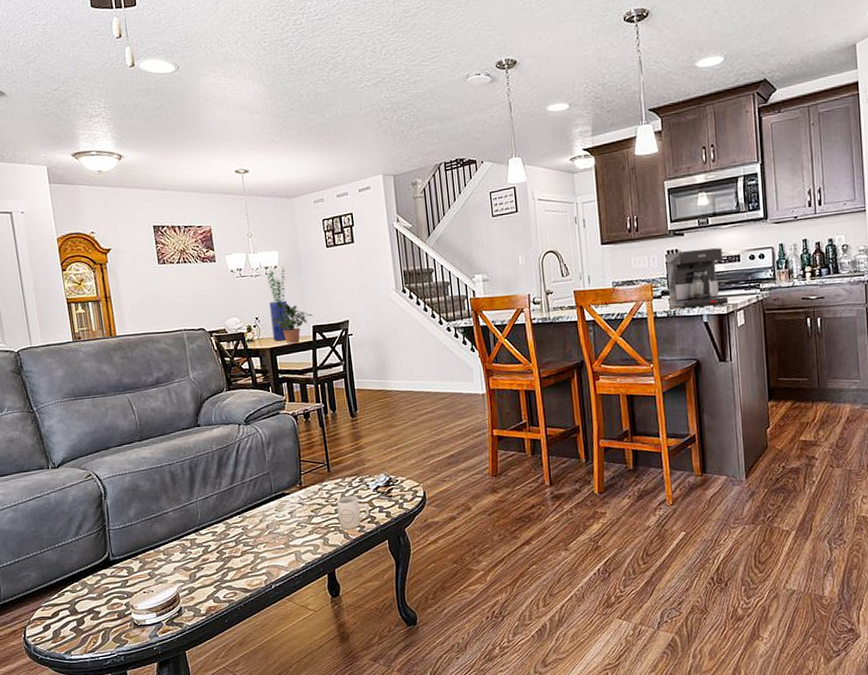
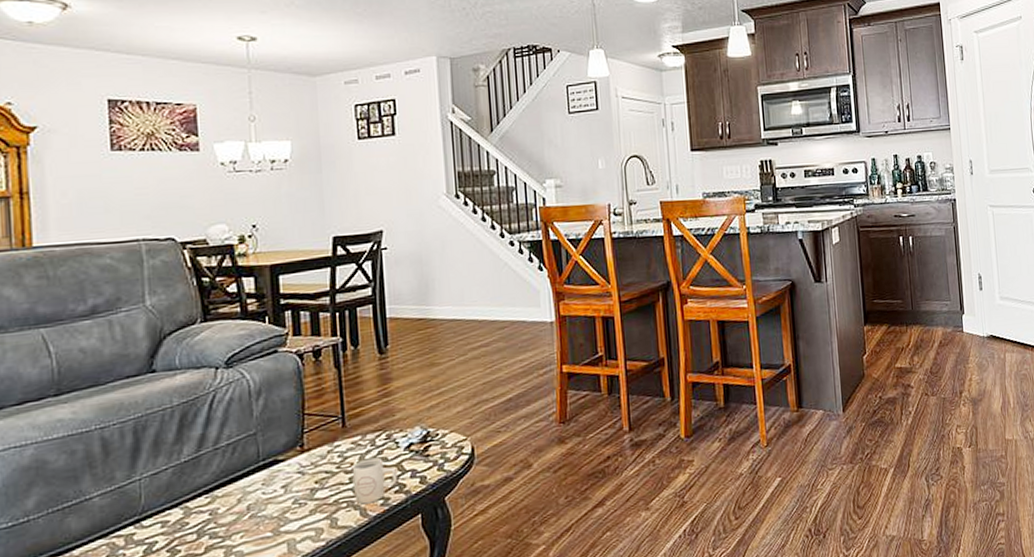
vase: present [267,267,290,342] -> none [273,161,300,257]
potted plant: present [271,301,314,344] -> none [275,205,336,260]
coffee maker: present [666,248,729,308] -> none [760,159,823,224]

